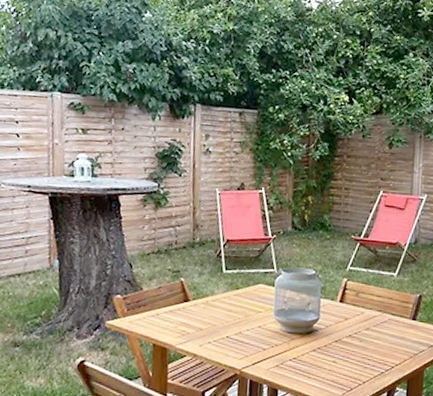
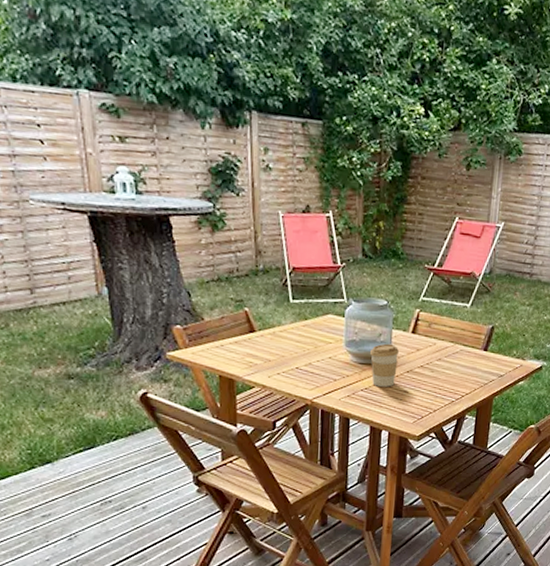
coffee cup: none [298,312,327,357] -> present [369,343,399,387]

